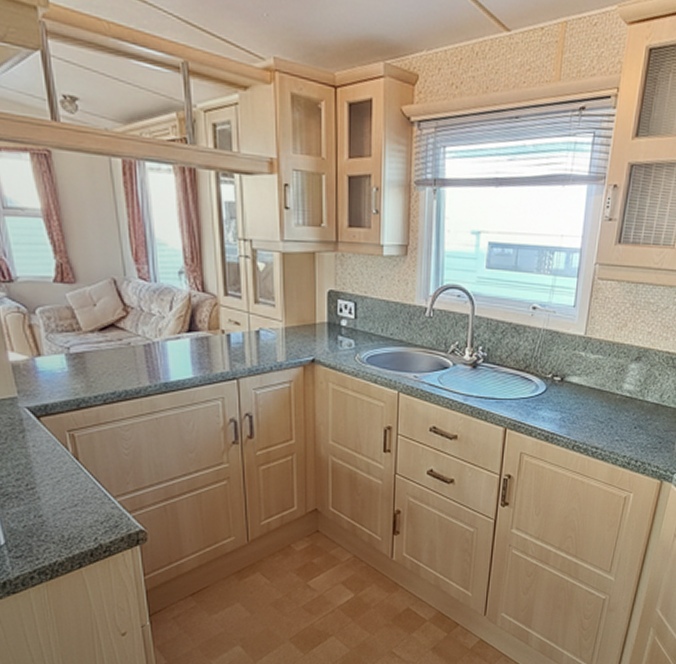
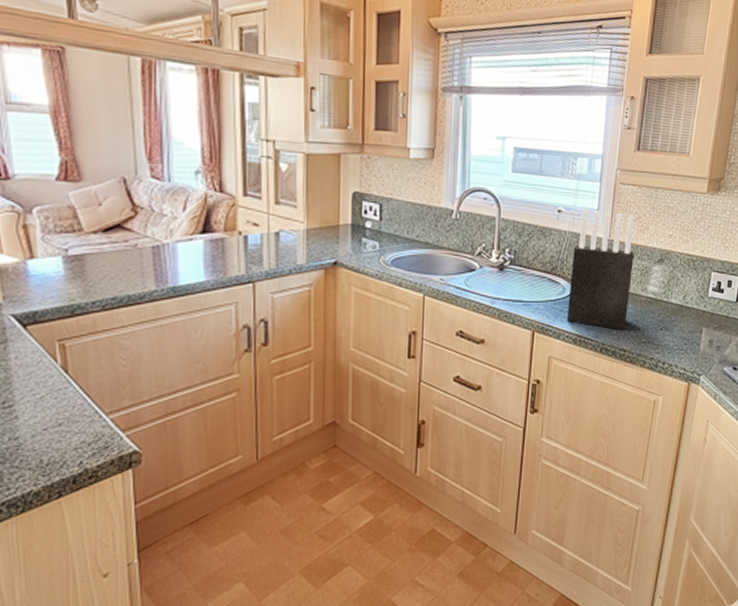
knife block: none [538,305,613,429] -> present [566,209,635,331]

